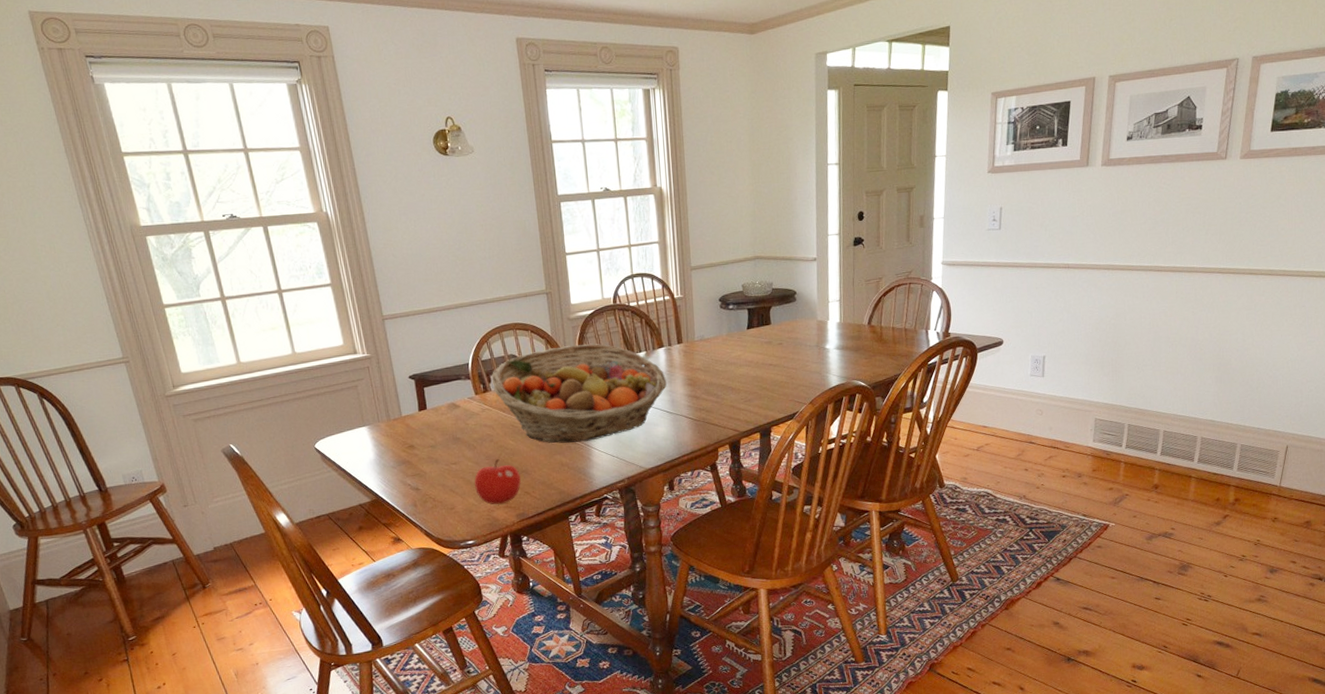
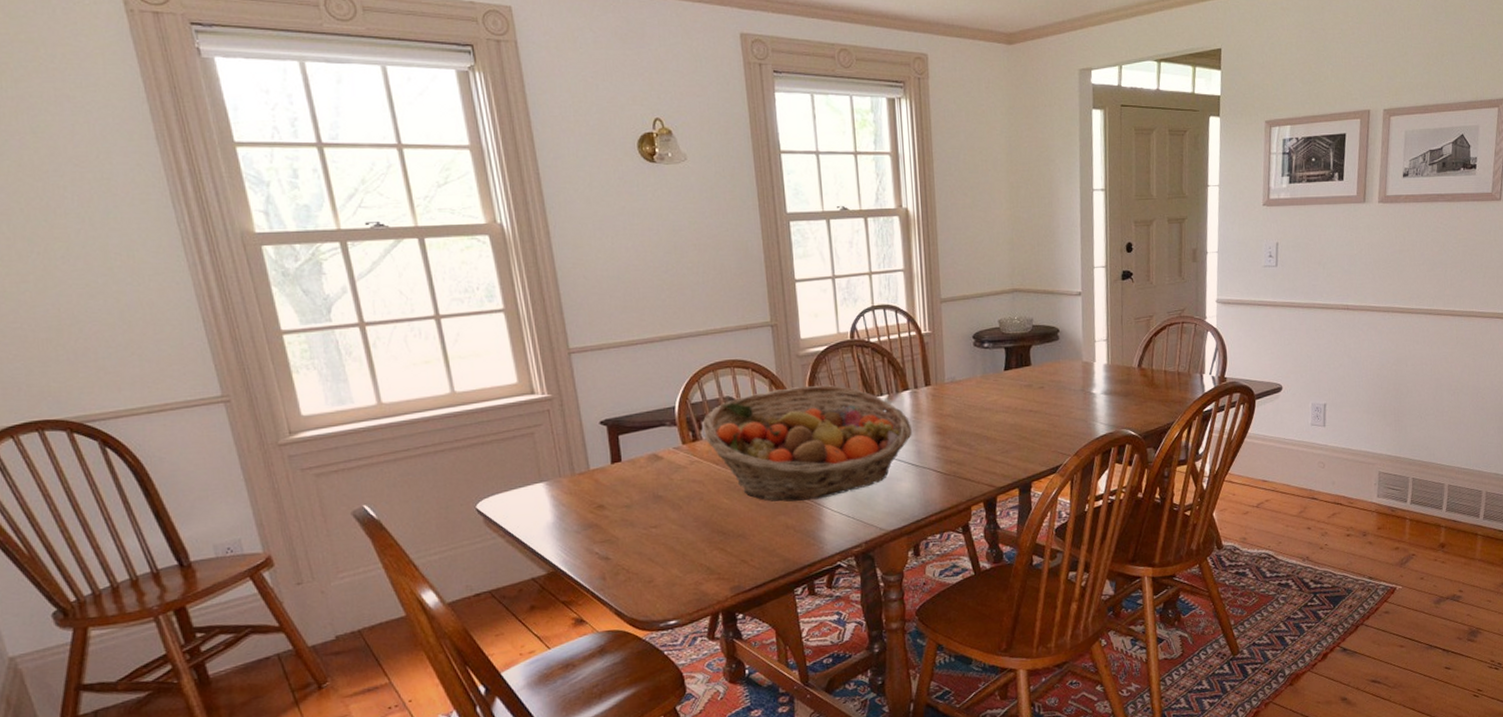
fruit: present [474,459,521,505] -> none [679,521,737,577]

